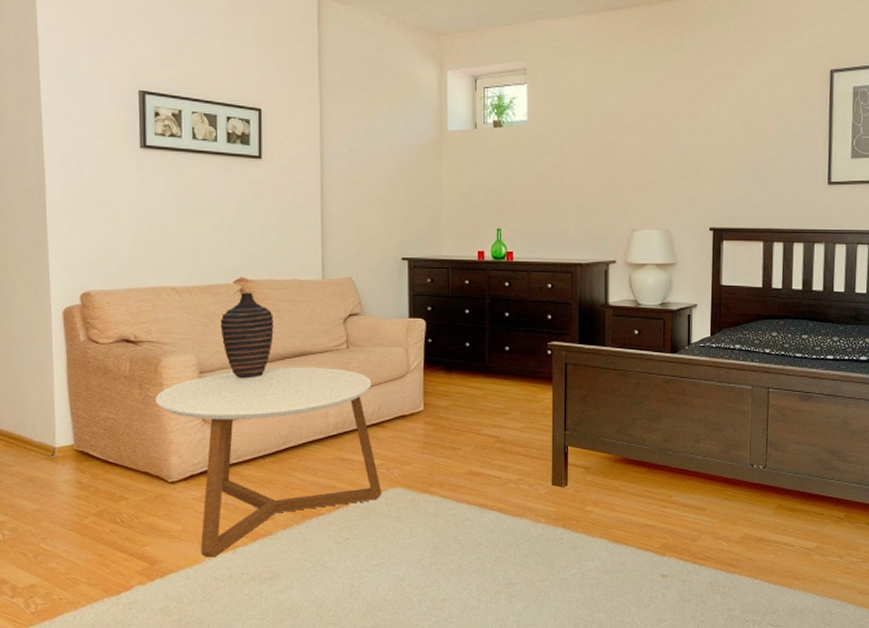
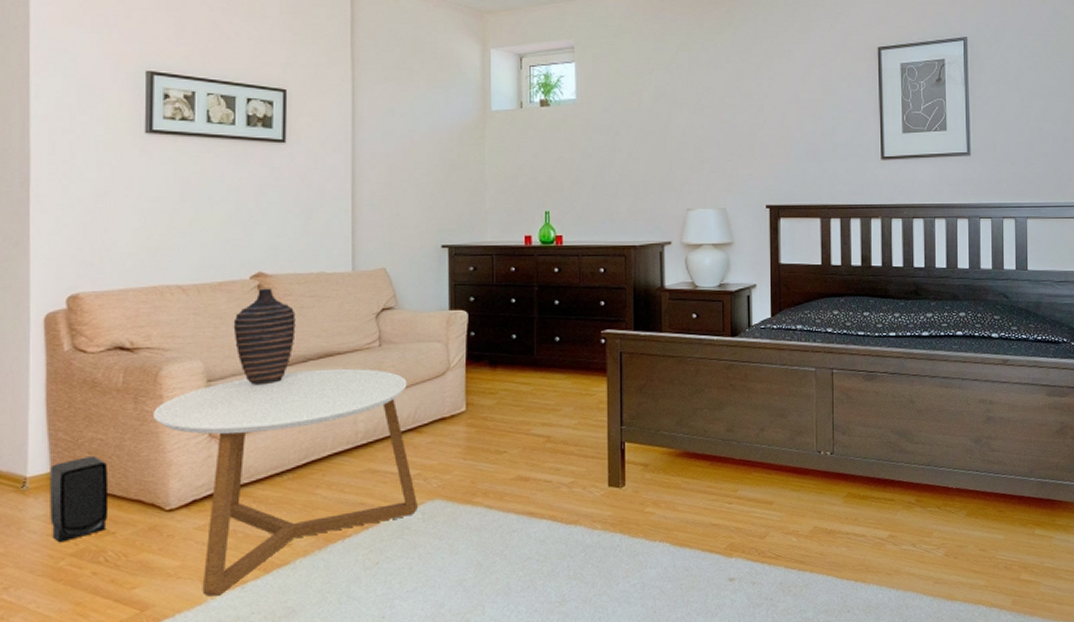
speaker: none [73,433,122,504] -> present [50,456,109,543]

